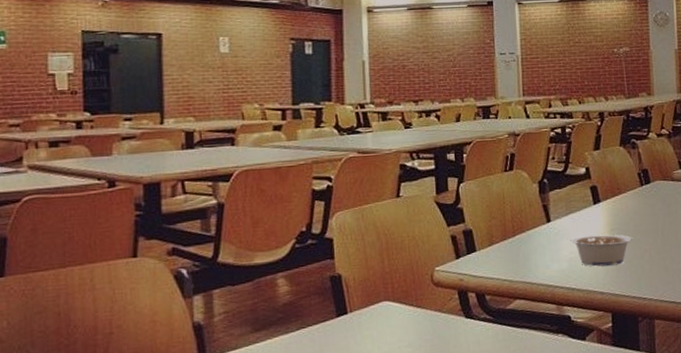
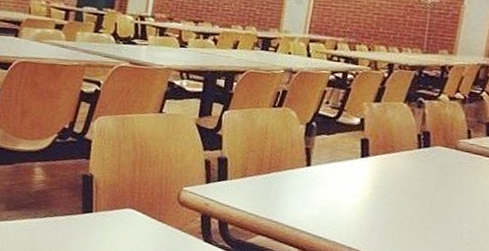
legume: present [568,234,632,267] -> none [325,187,396,224]

